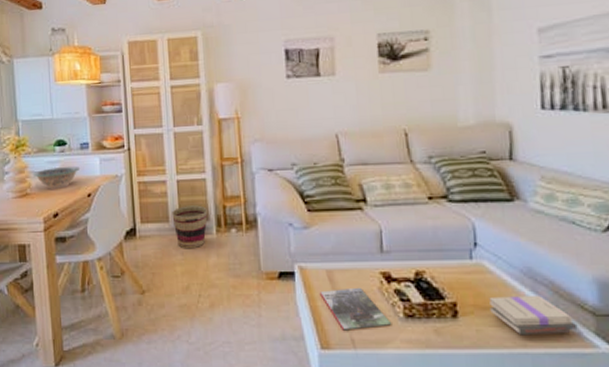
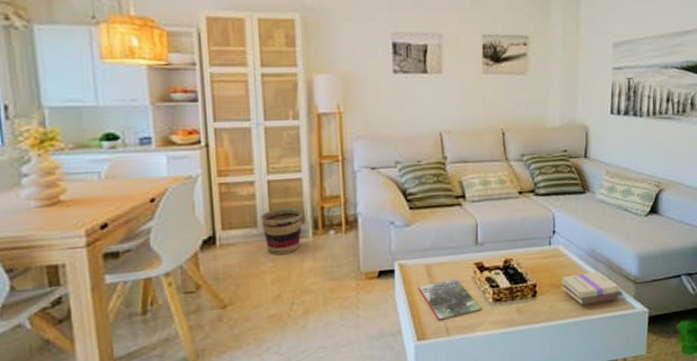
decorative bowl: present [32,166,81,189] -> none [67,165,140,195]

